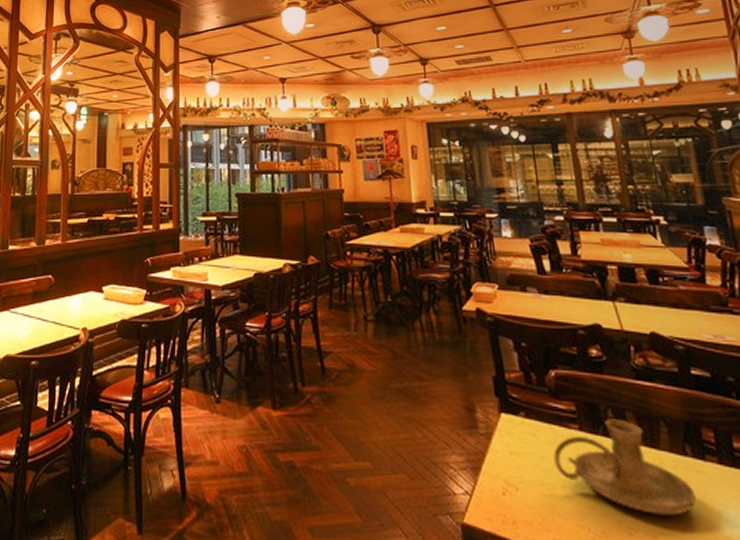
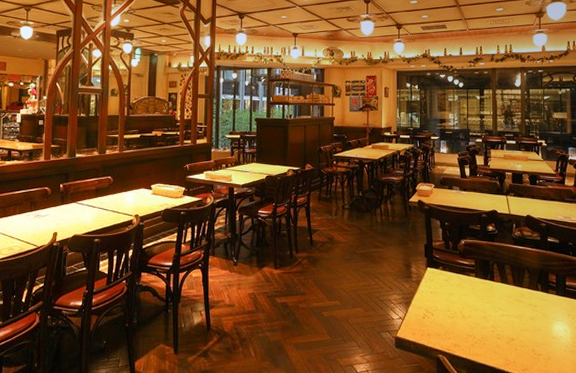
candle holder: present [553,419,696,516] -> none [458,269,539,326]

